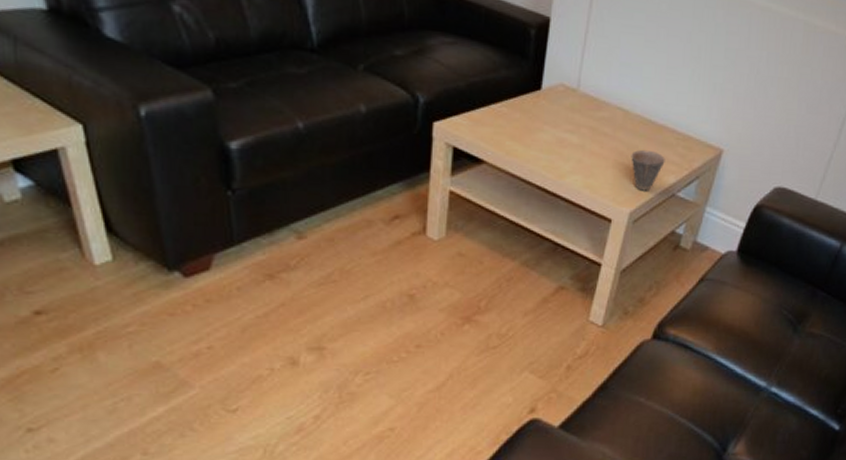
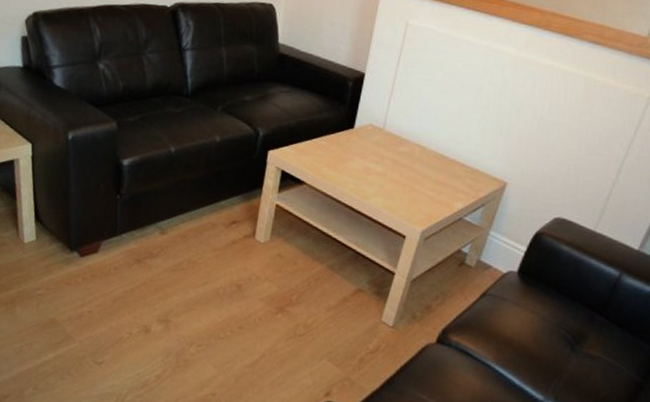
cup: present [631,150,665,191] -> none [425,179,455,214]

